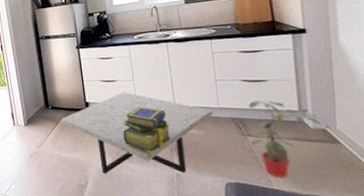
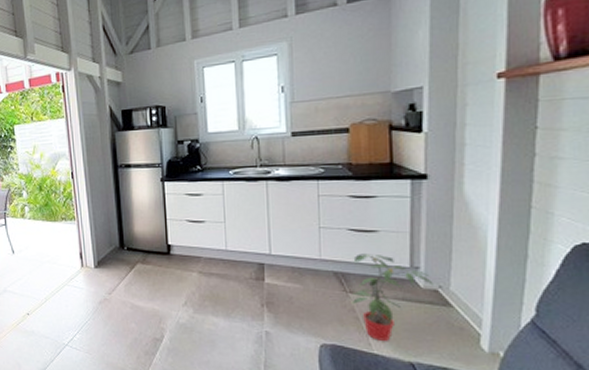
coffee table: present [61,92,213,174] -> none [137,235,312,331]
stack of books: present [122,107,172,153] -> none [207,253,264,307]

